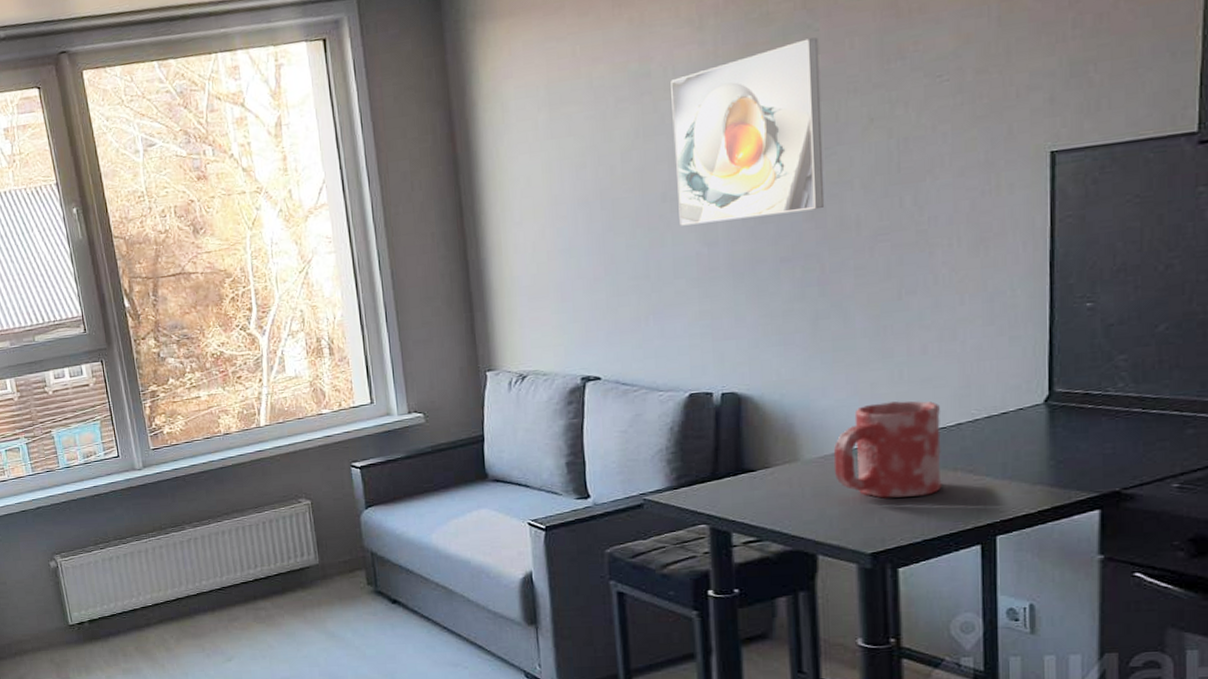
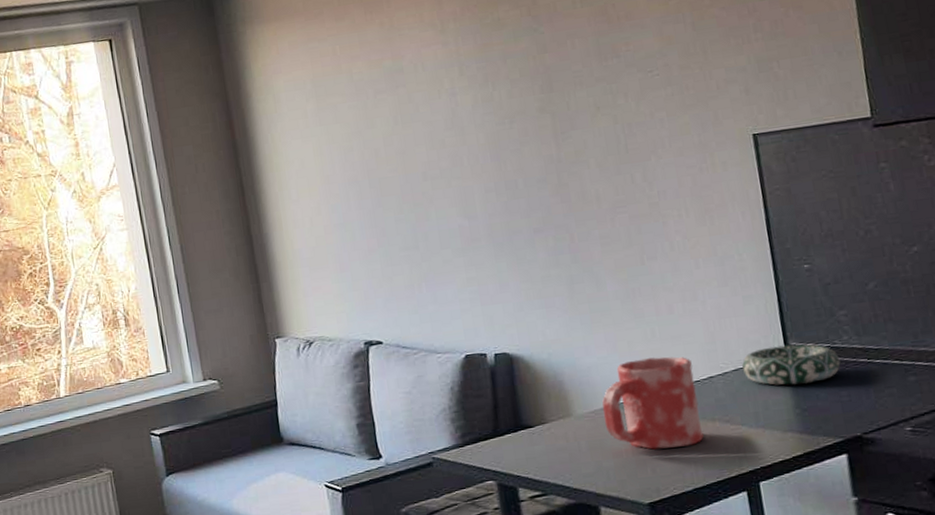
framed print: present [671,37,825,226] -> none [421,39,567,202]
decorative bowl: none [996,391,1110,435] -> present [741,344,841,386]

